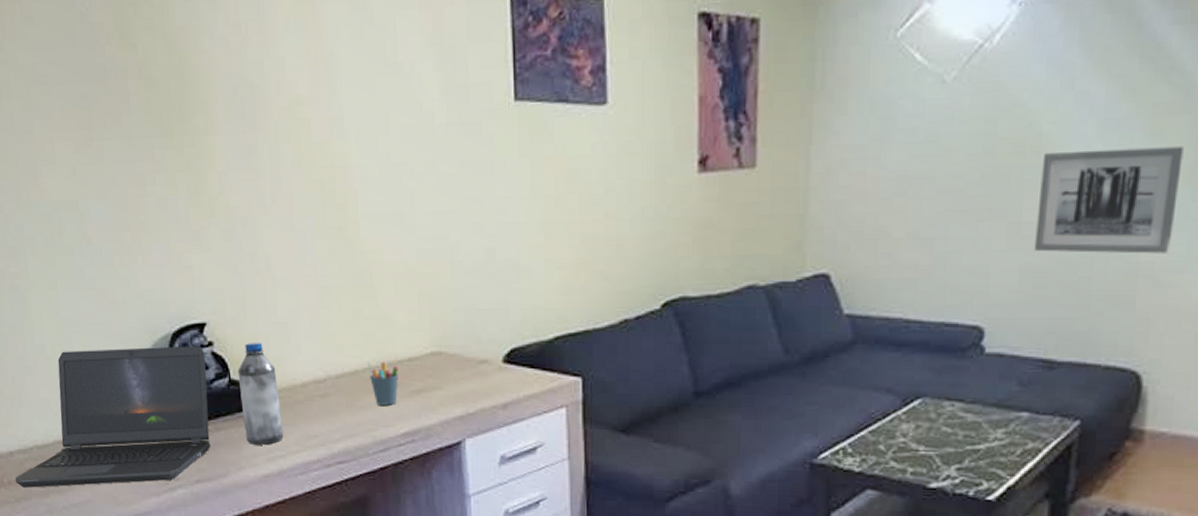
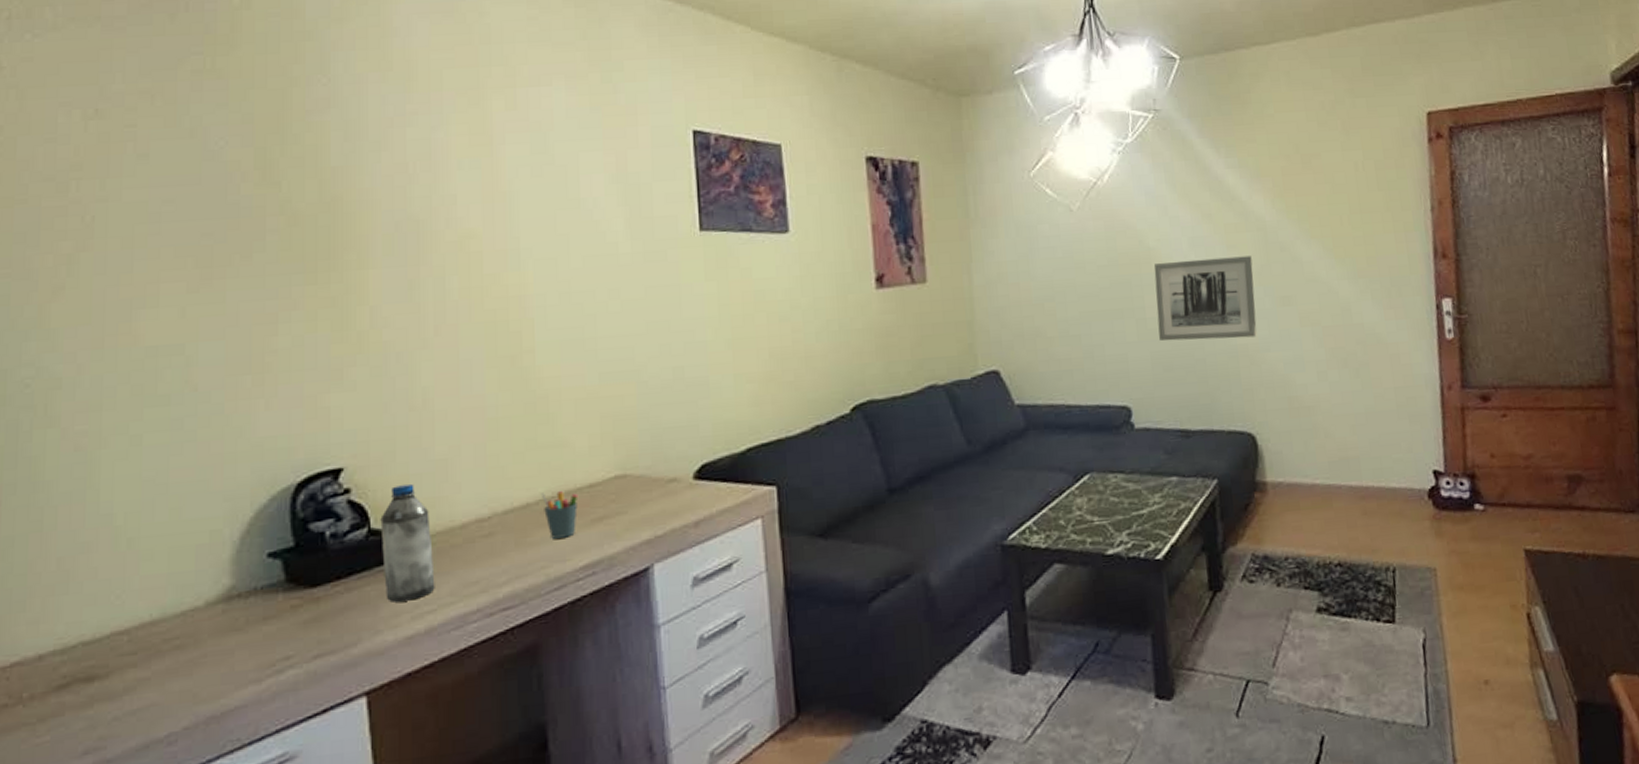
laptop computer: present [16,346,210,488] -> none [43,495,339,701]

